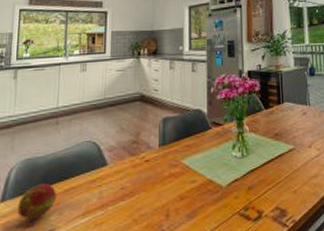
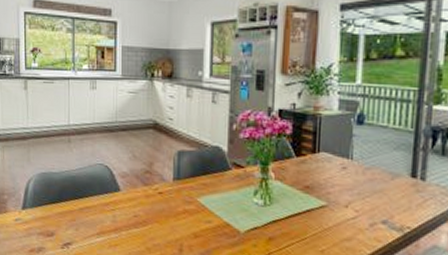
fruit: present [17,182,57,220] -> none [37,198,73,230]

